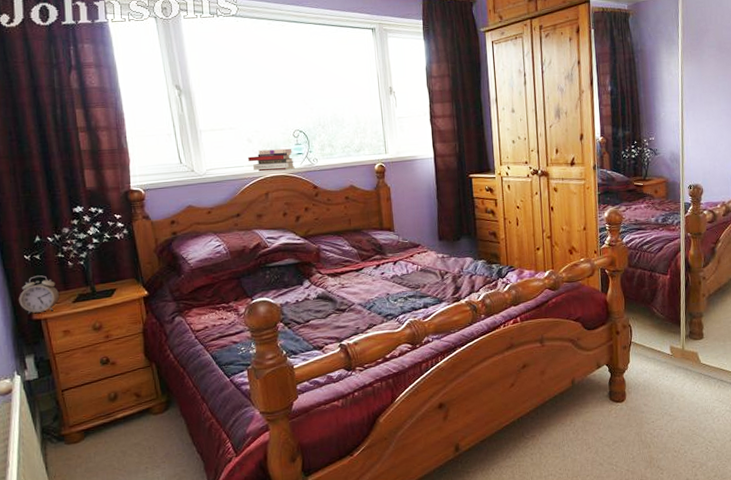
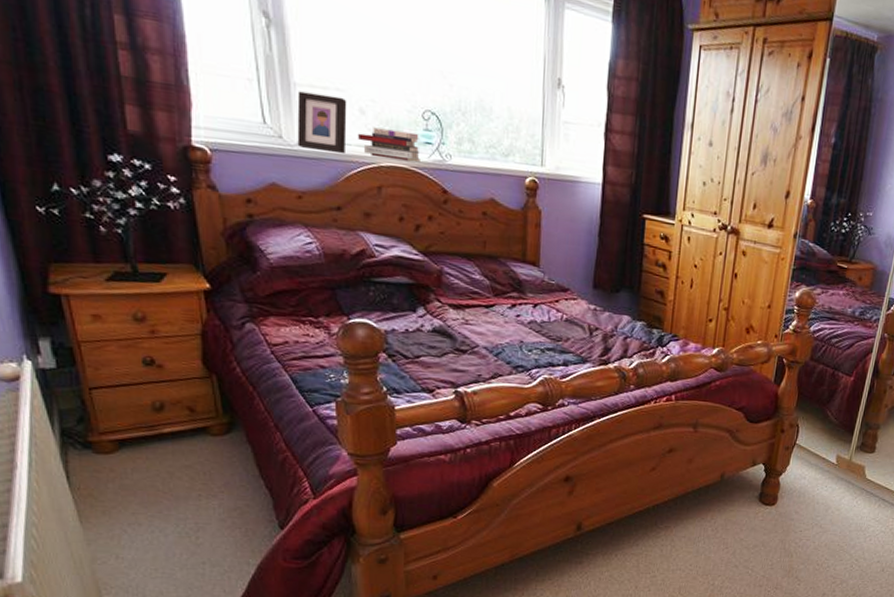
alarm clock: present [19,275,60,315] -> none [28,236,88,286]
picture frame: none [203,133,240,176] -> present [297,91,347,155]

